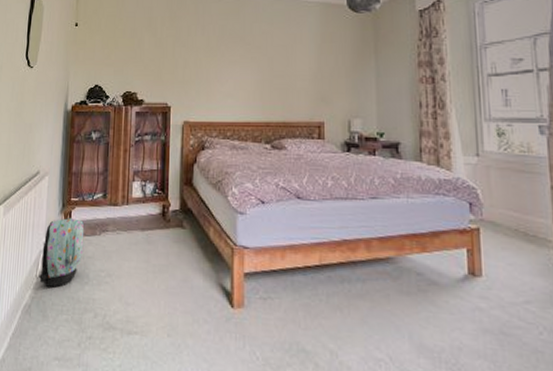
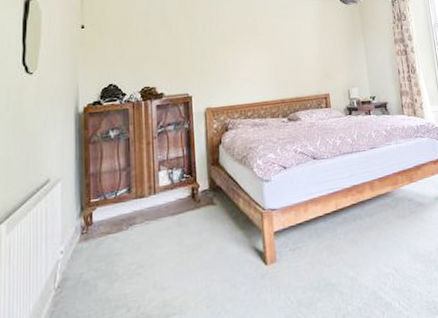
backpack: present [38,218,84,287] -> none [57,219,109,296]

